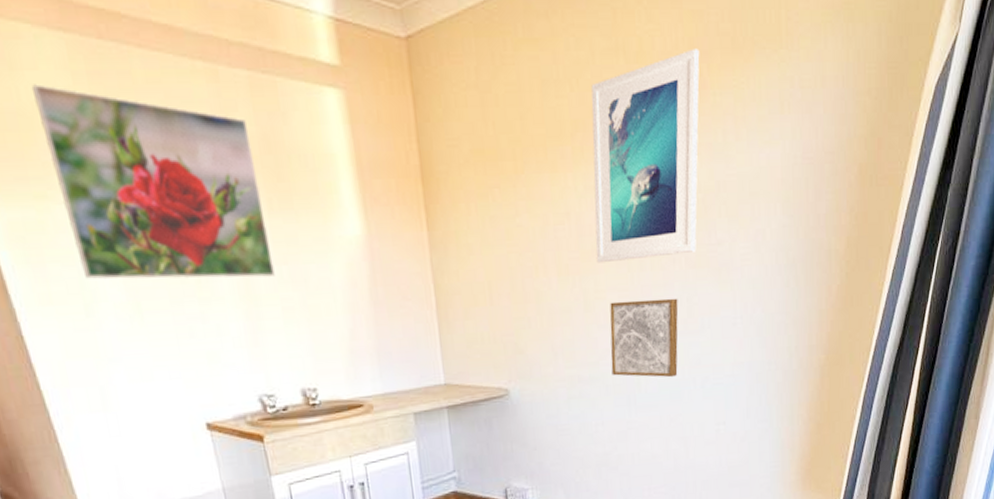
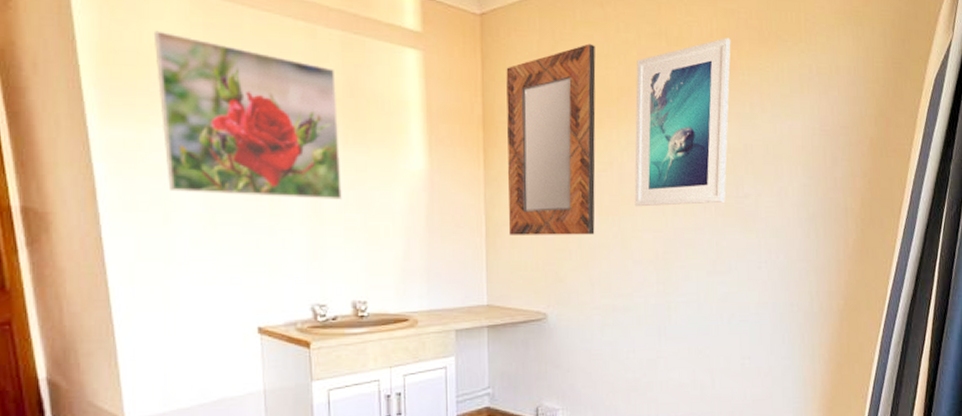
home mirror: none [442,67,555,305] -> present [506,43,596,235]
wall art: present [610,298,679,378] -> none [644,241,708,312]

